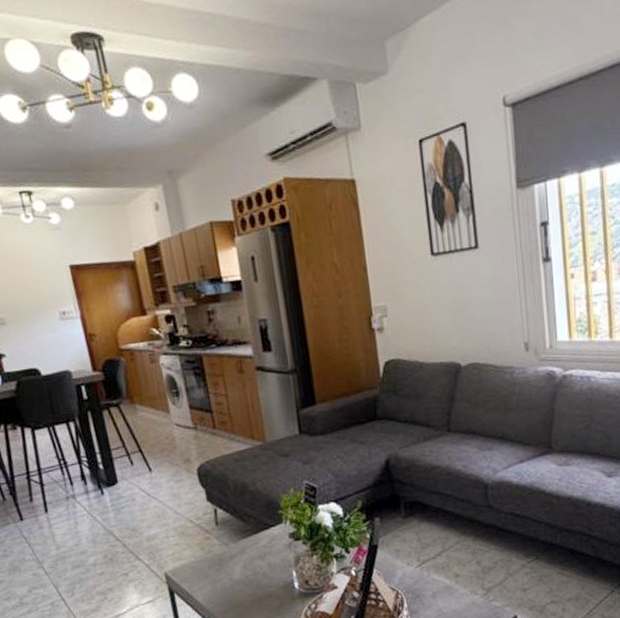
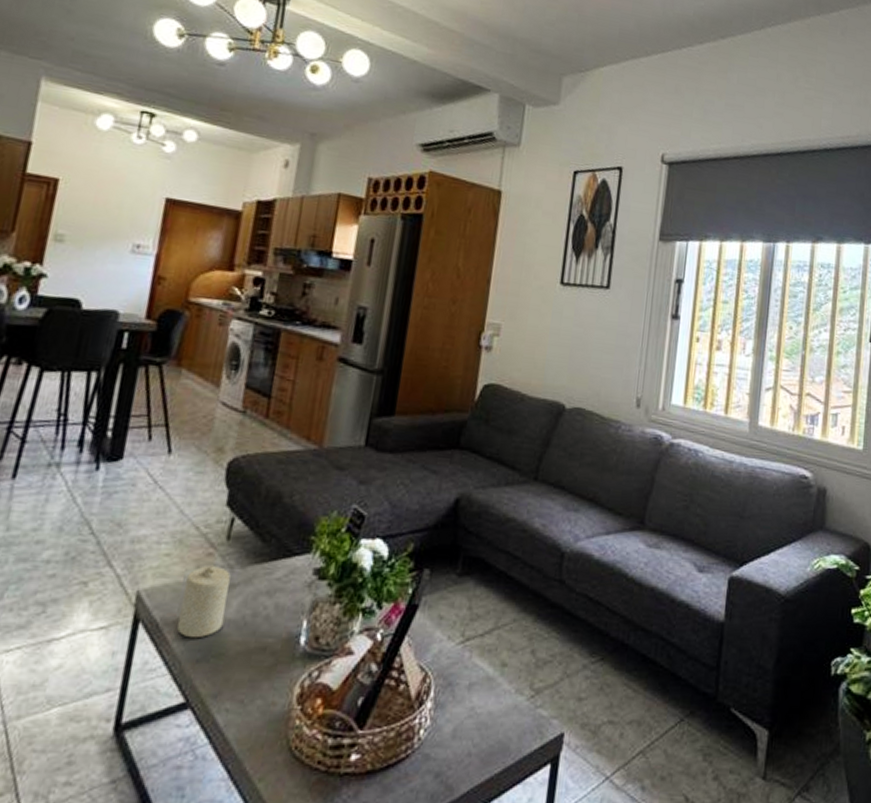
candle: none [196,545,235,598] -> present [177,566,231,639]

